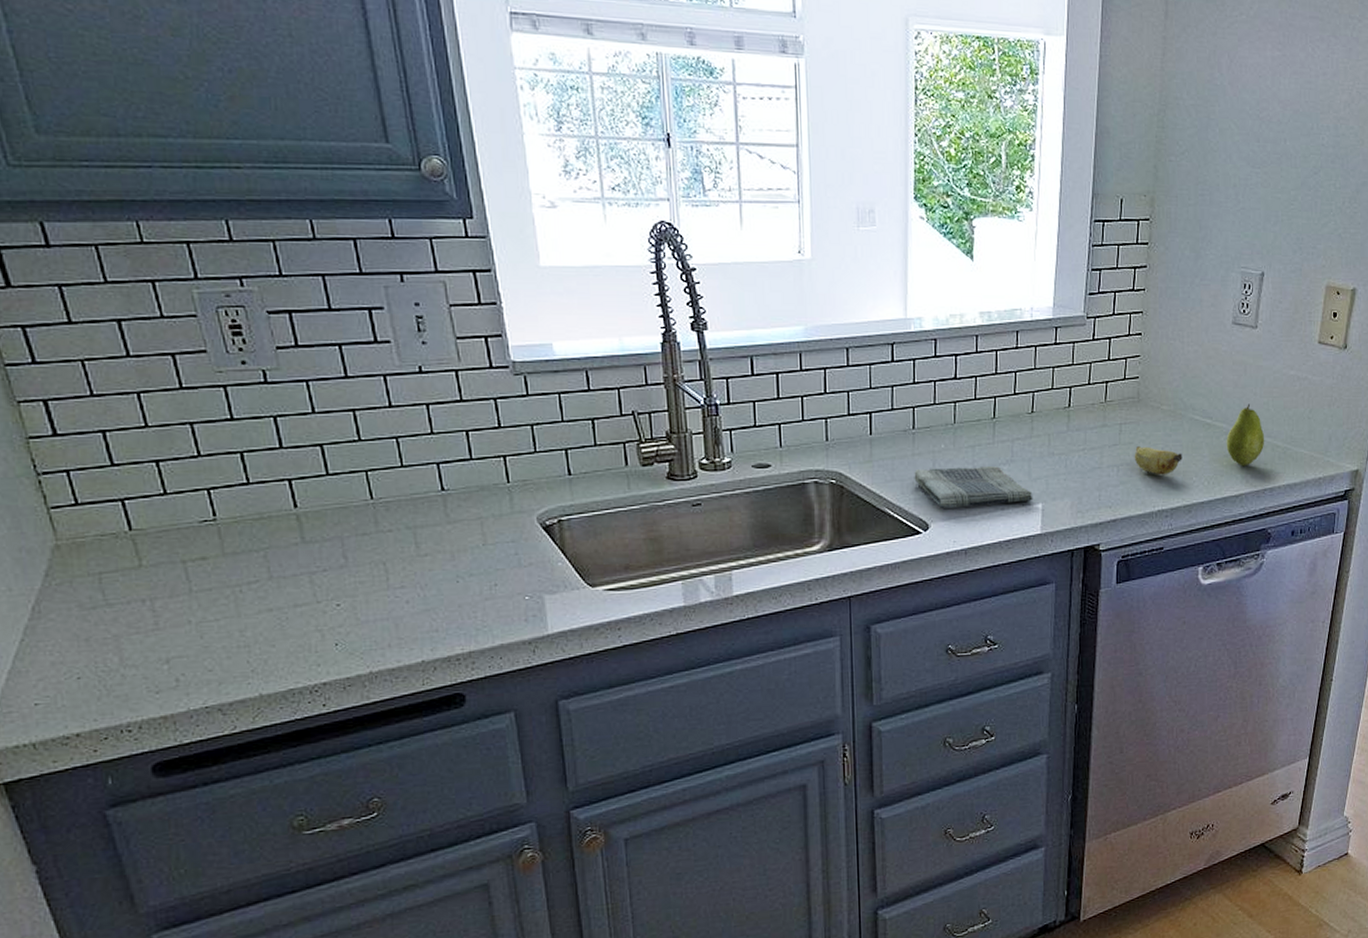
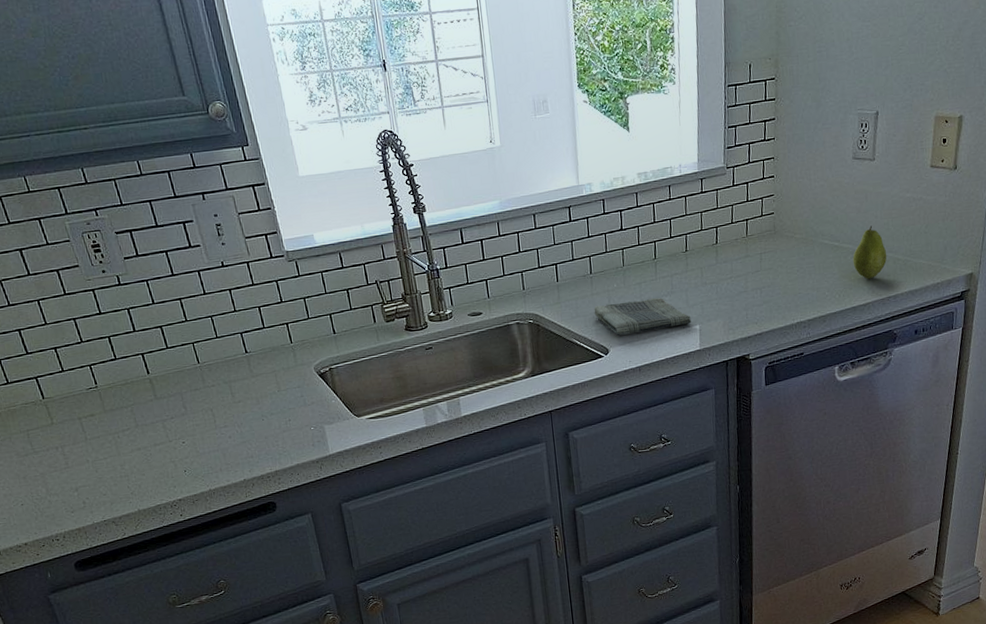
banana: present [1134,446,1182,475] -> none [774,270,816,293]

